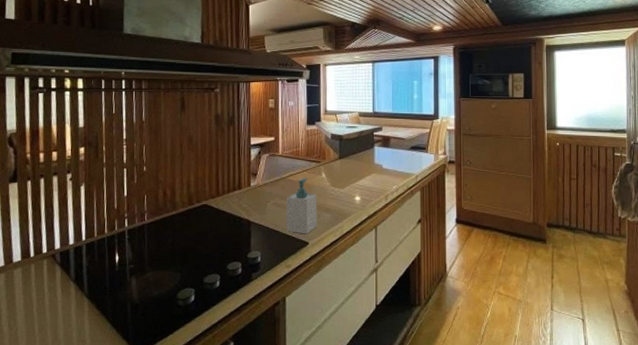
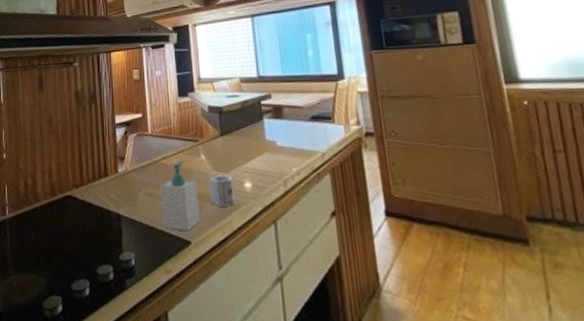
cup: none [326,190,346,215] -> present [209,175,235,206]

